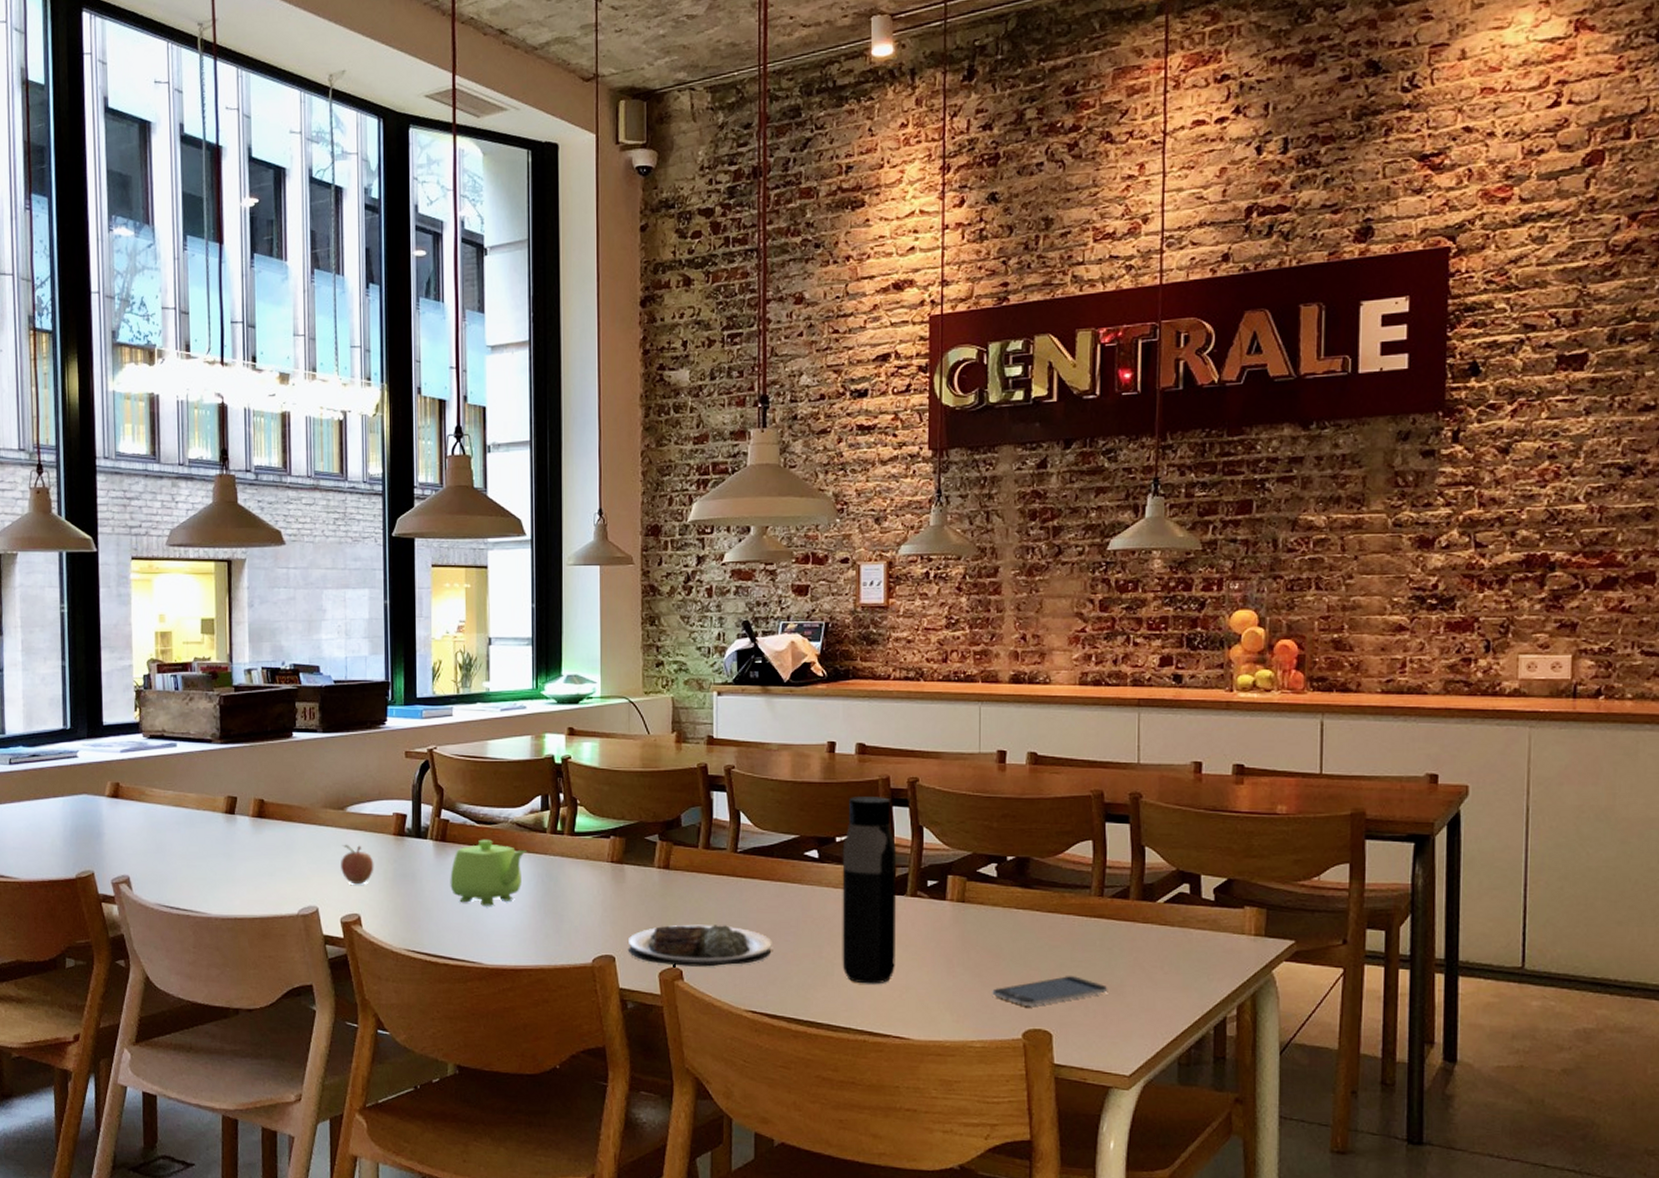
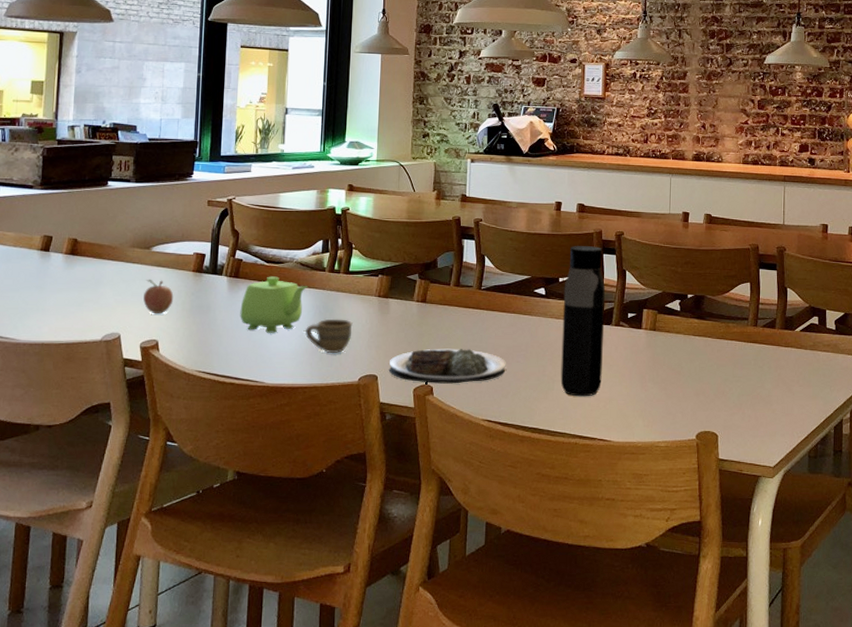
cup: none [527,889,582,929] -> present [305,319,353,353]
smartphone: present [992,976,1108,1006] -> none [674,389,759,413]

